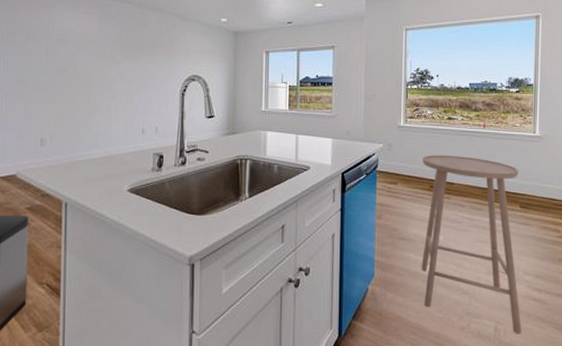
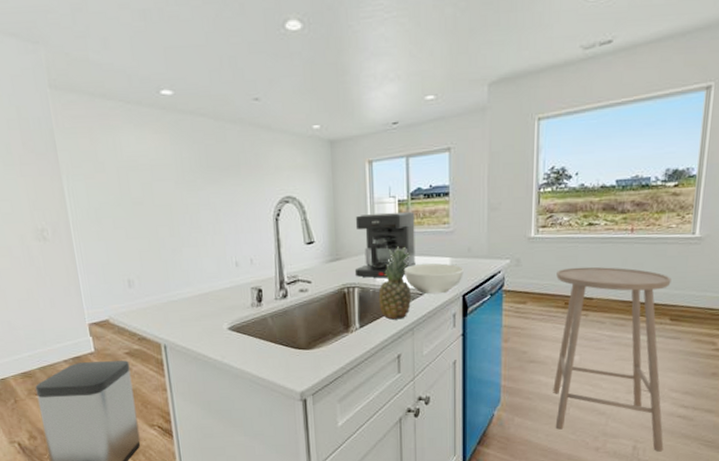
coffee maker: none [248,95,303,153] -> present [354,211,416,278]
fruit: none [267,126,298,192] -> present [378,246,412,320]
bowl: none [291,143,344,171] -> present [403,263,465,295]

